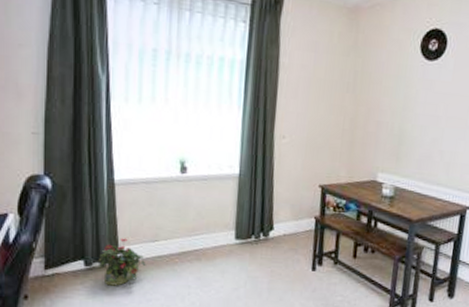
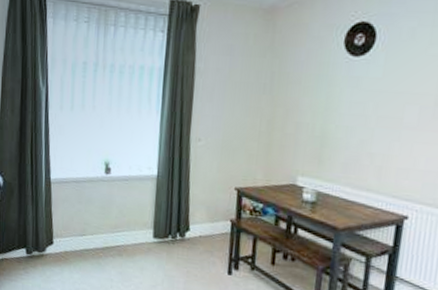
potted plant: present [98,238,146,286] -> none [36,231,76,274]

